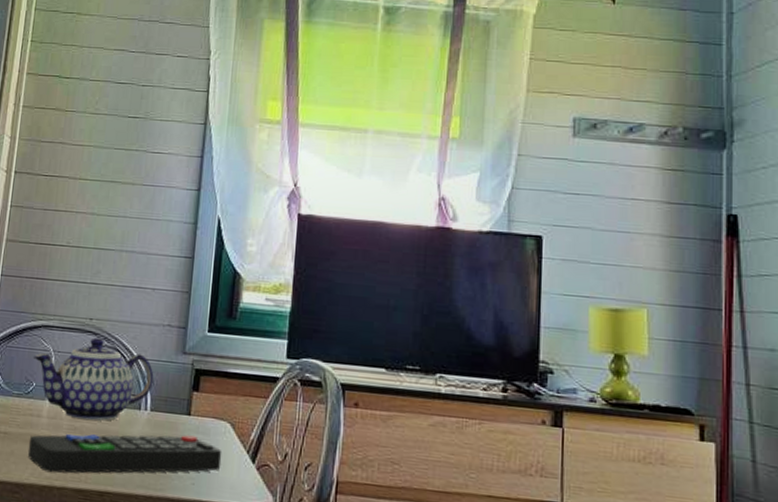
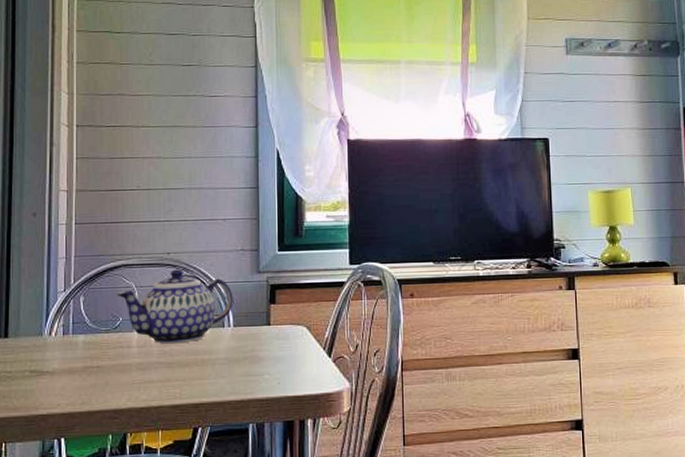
remote control: present [27,434,222,474] -> none [122,342,302,396]

